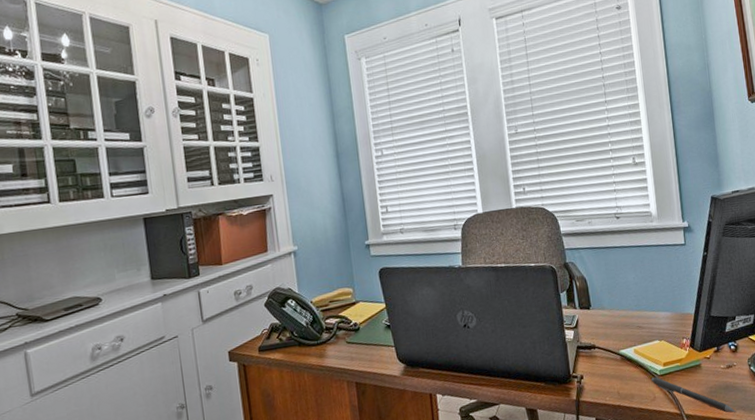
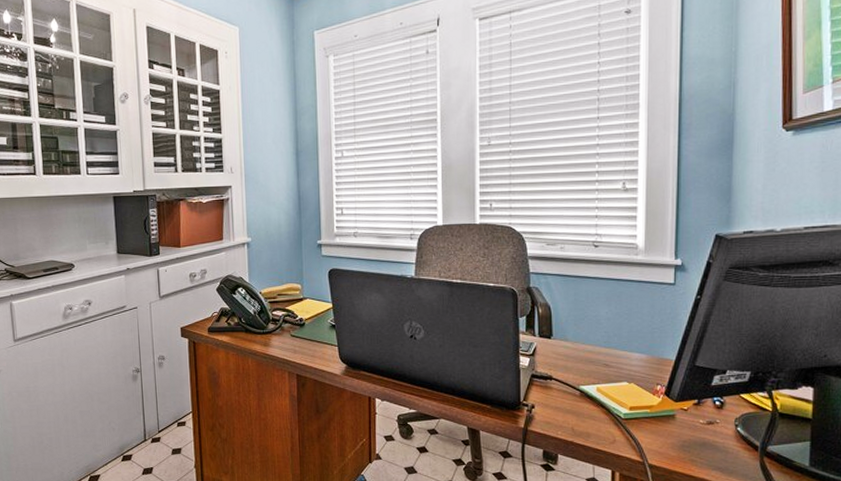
pen: present [651,377,736,413] -> none [612,419,711,473]

